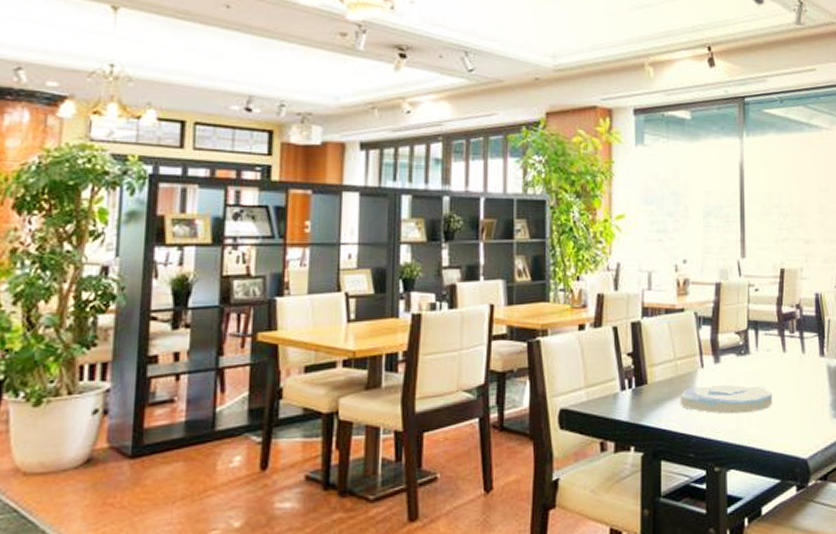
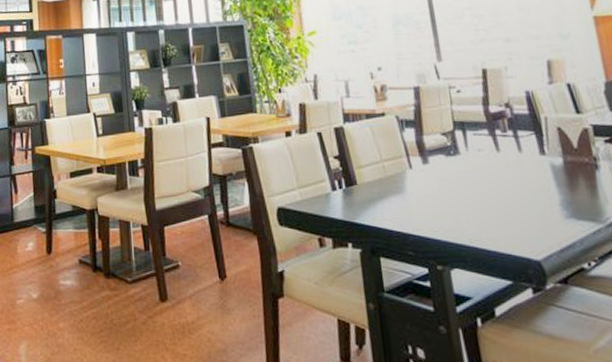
plate: present [680,384,773,414] -> none [391,184,492,214]

